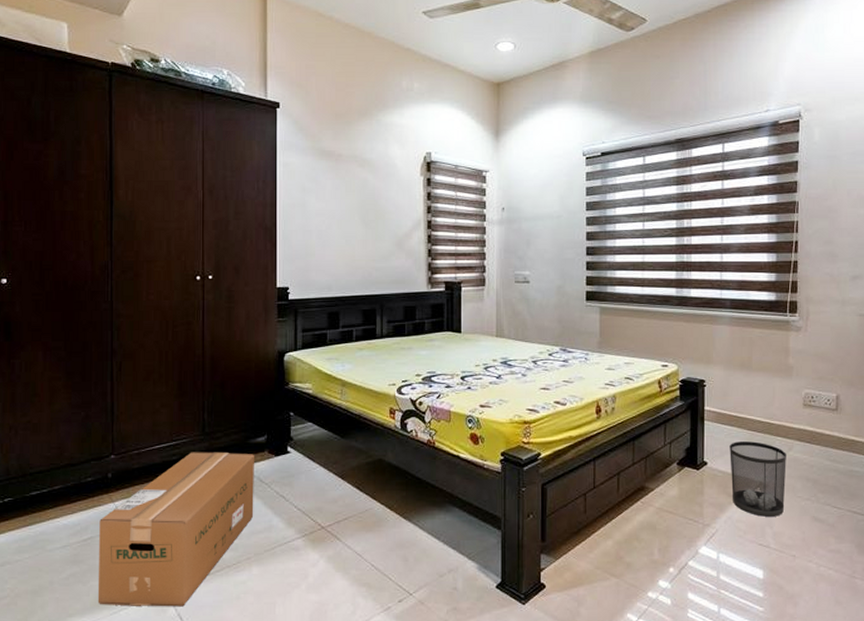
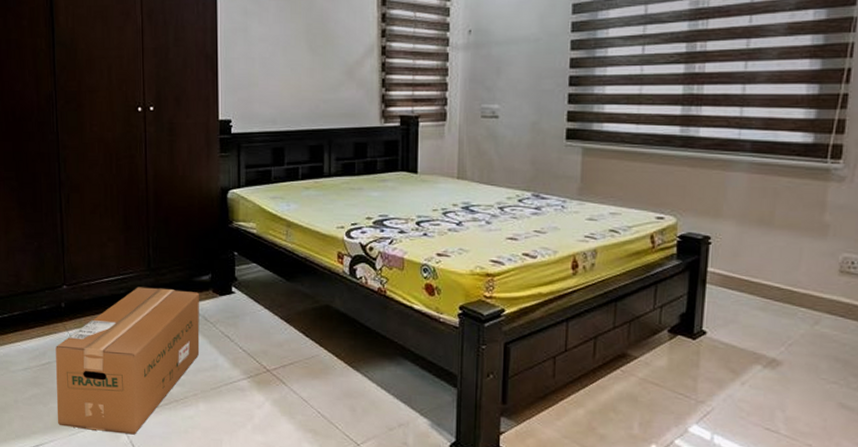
waste bin: present [729,441,787,517] -> none [735,310,811,399]

